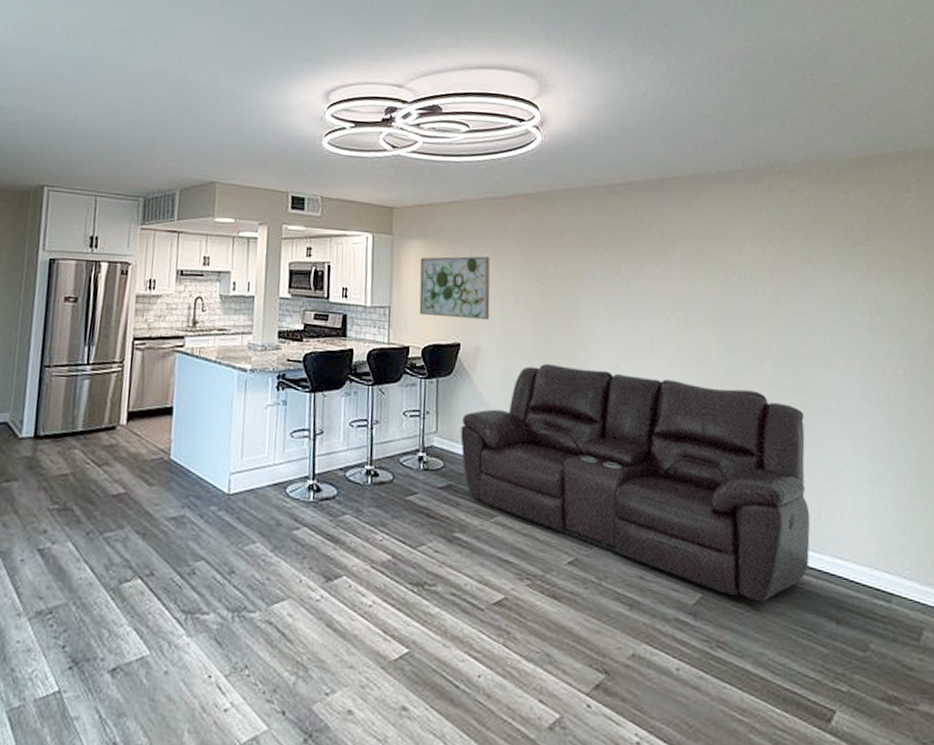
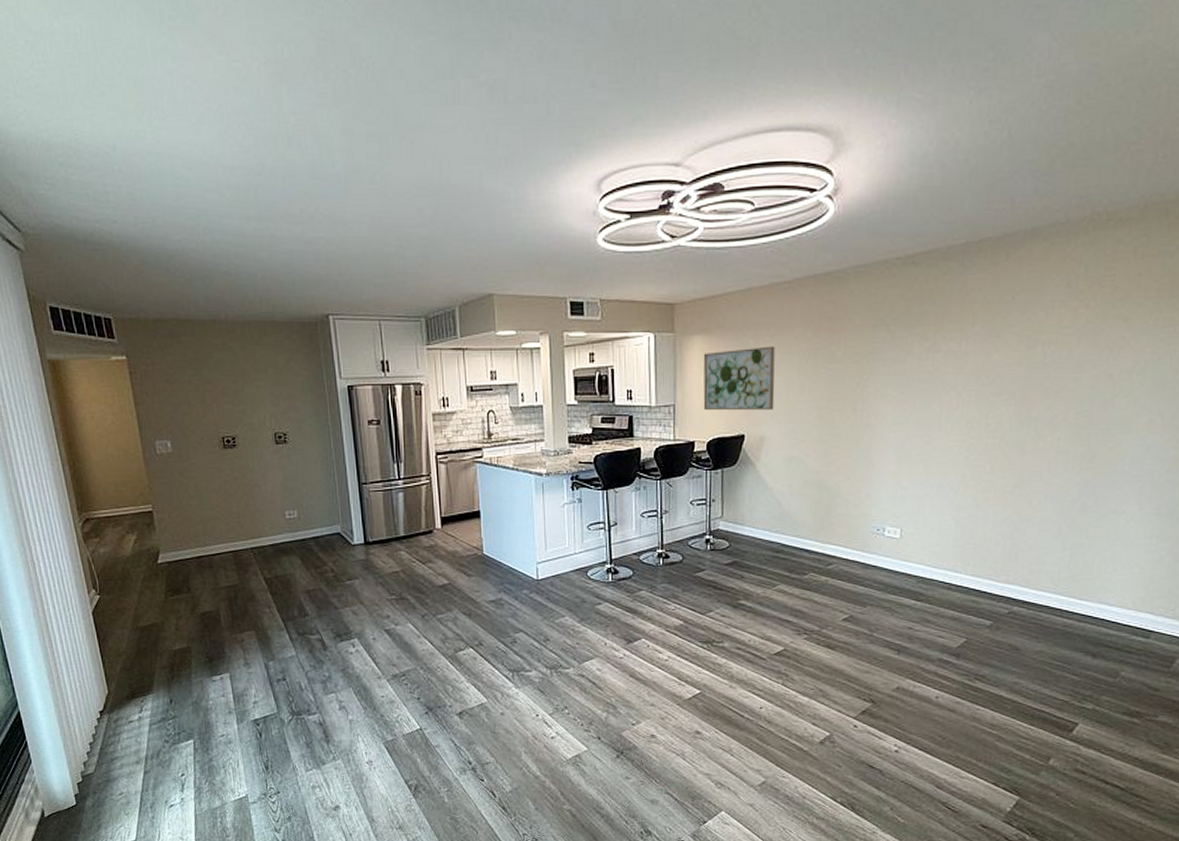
sofa: present [460,363,811,602] -> none [745,447,1091,642]

